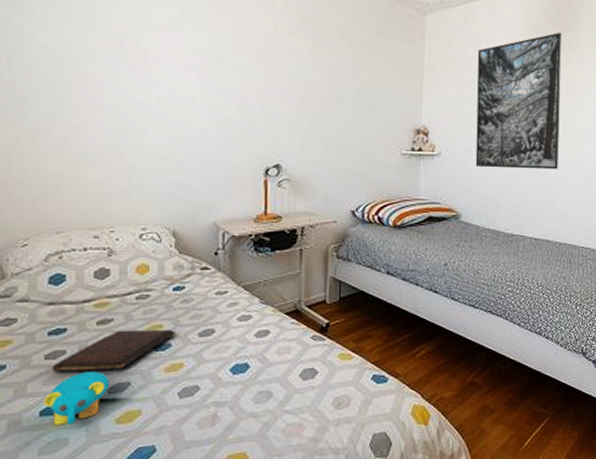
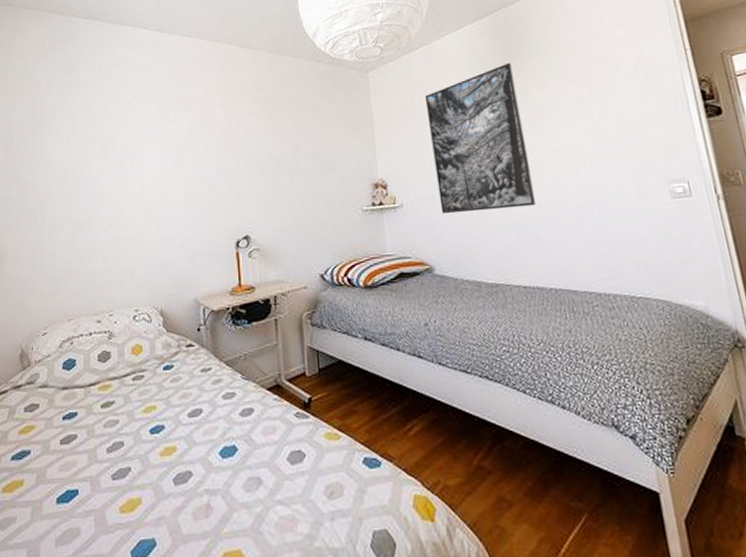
toy elephant: present [44,372,110,425] -> none [60,456,113,514]
book: present [51,329,175,372] -> none [66,411,167,457]

